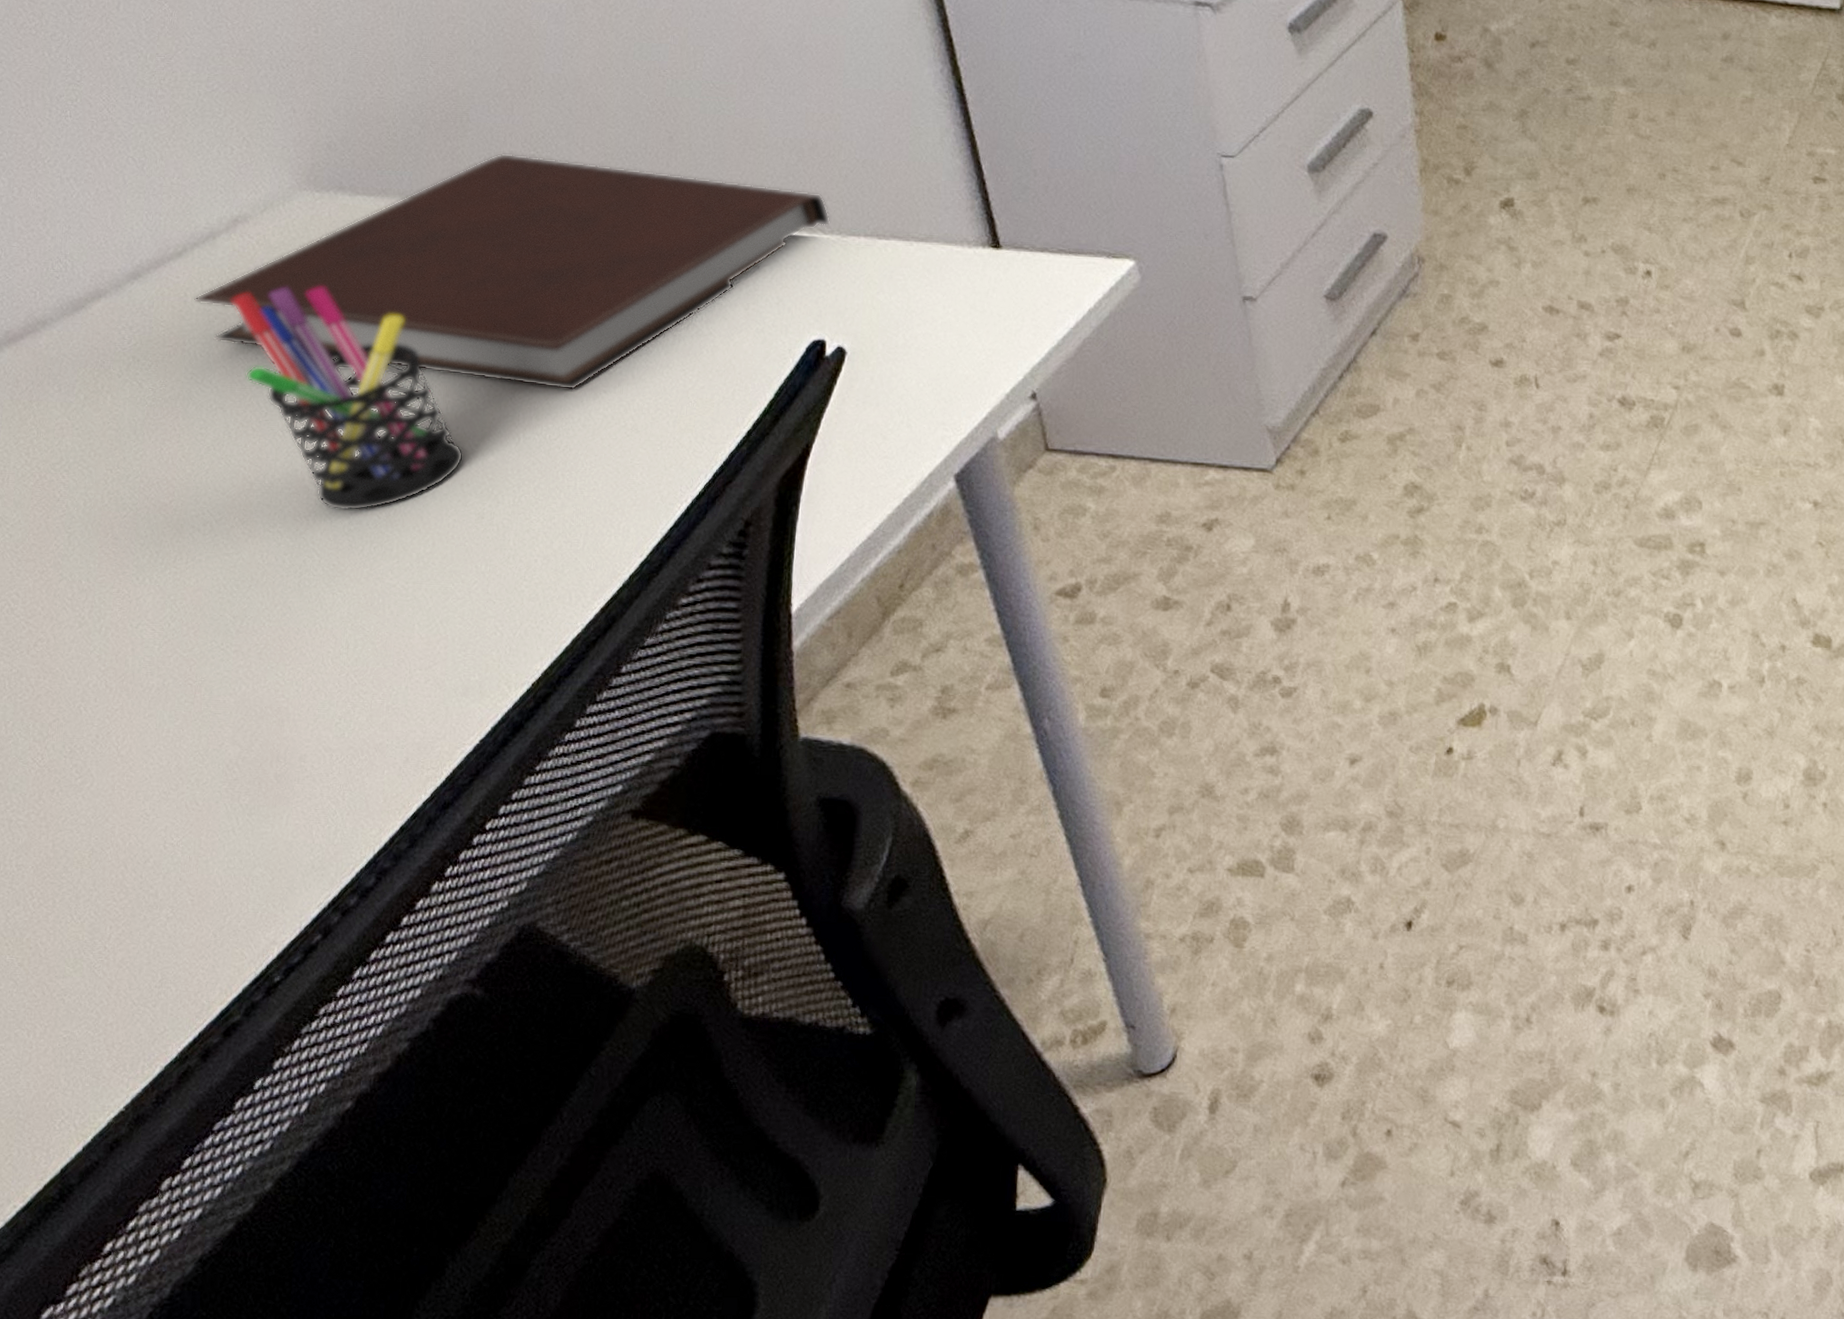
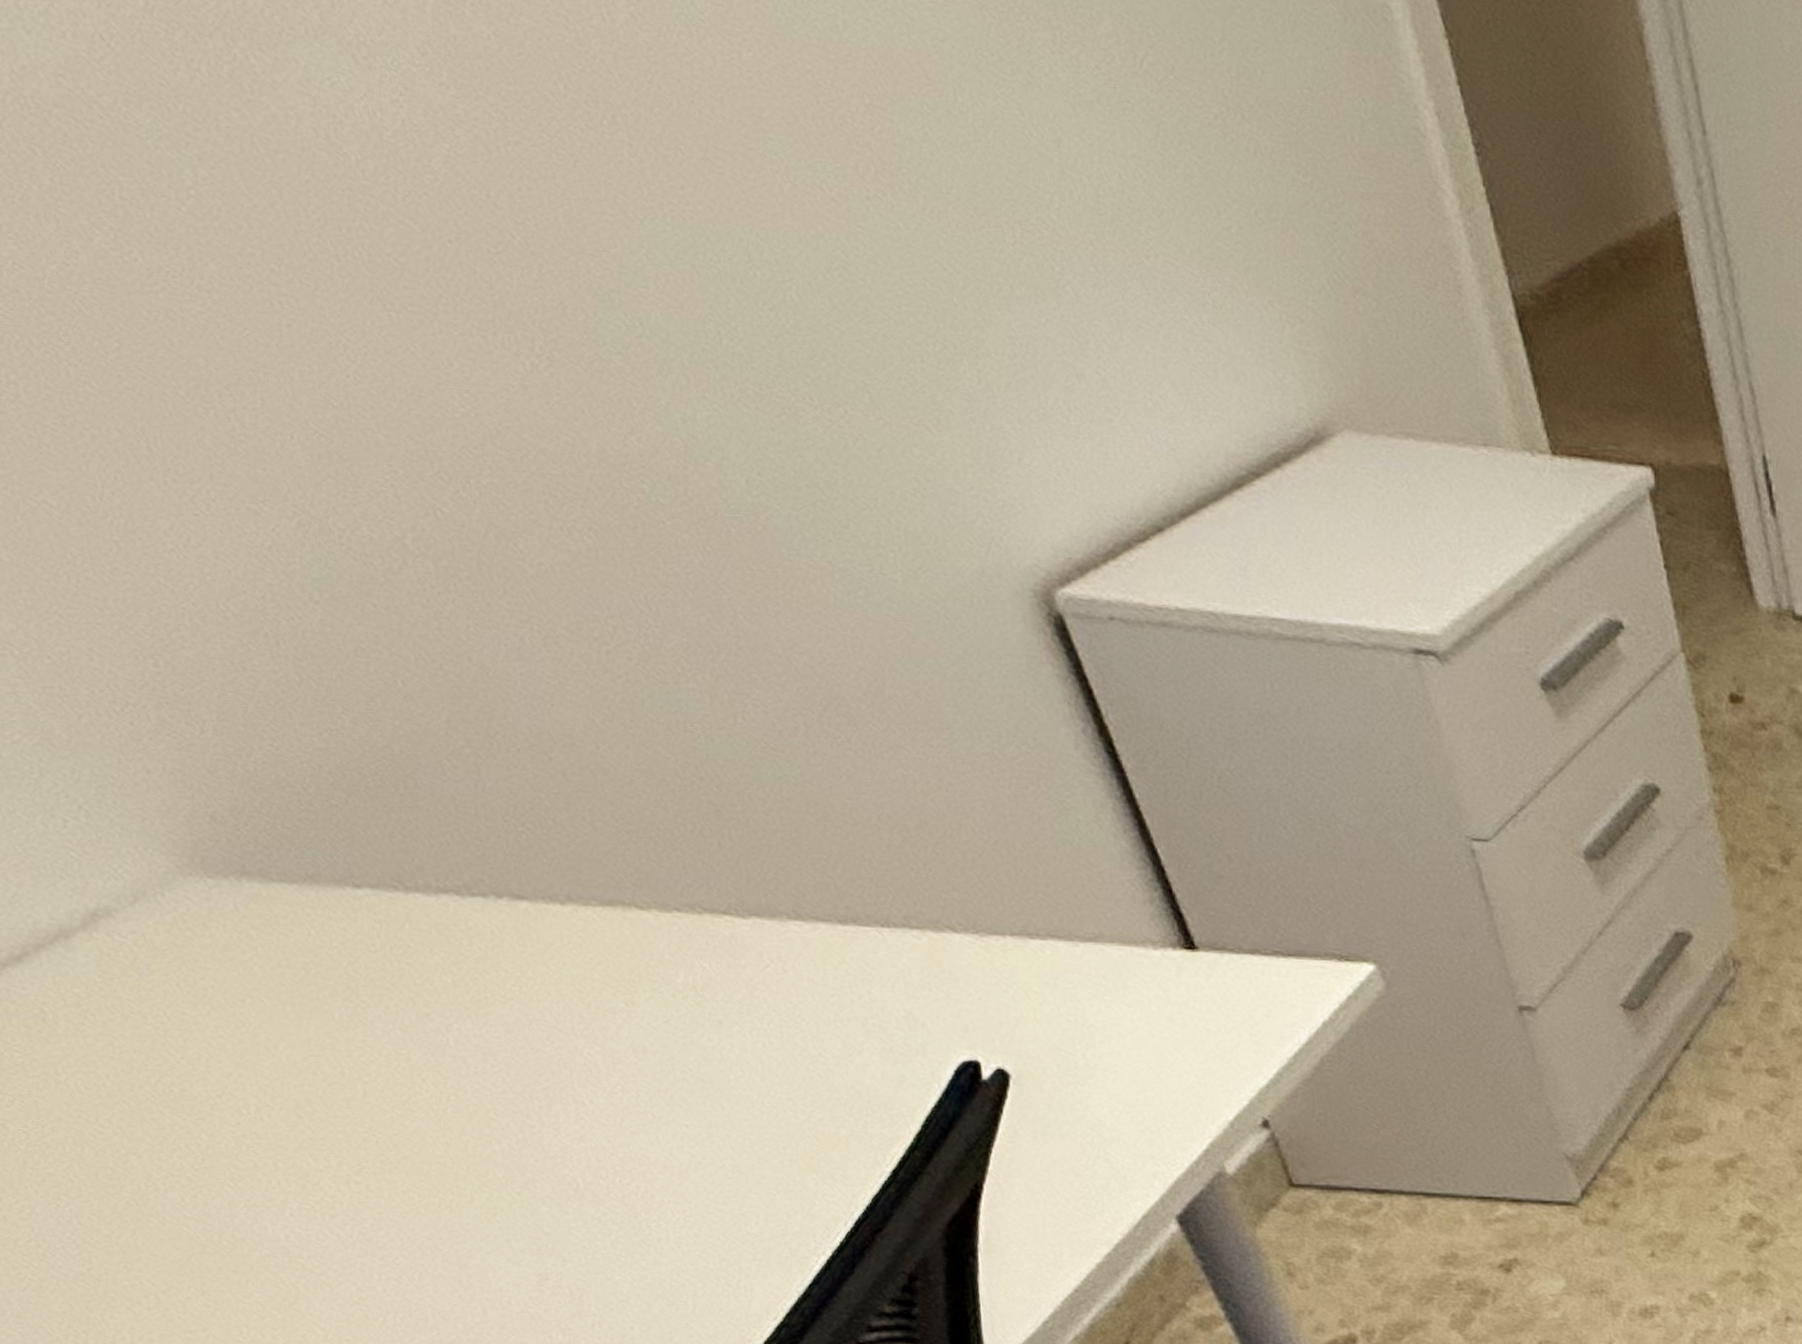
notebook: present [194,153,830,391] -> none [56,829,961,1125]
pen holder: present [231,286,464,511] -> none [113,999,505,1275]

